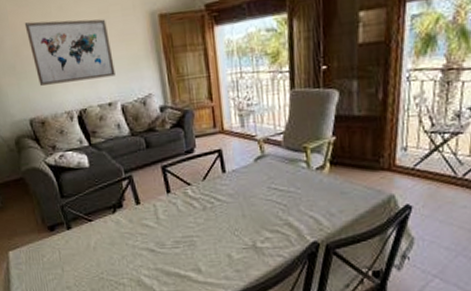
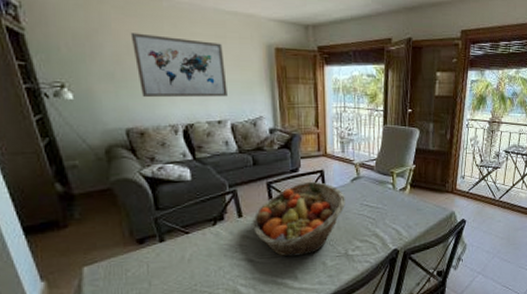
fruit basket: none [149,162,250,248] -> present [252,181,345,257]

